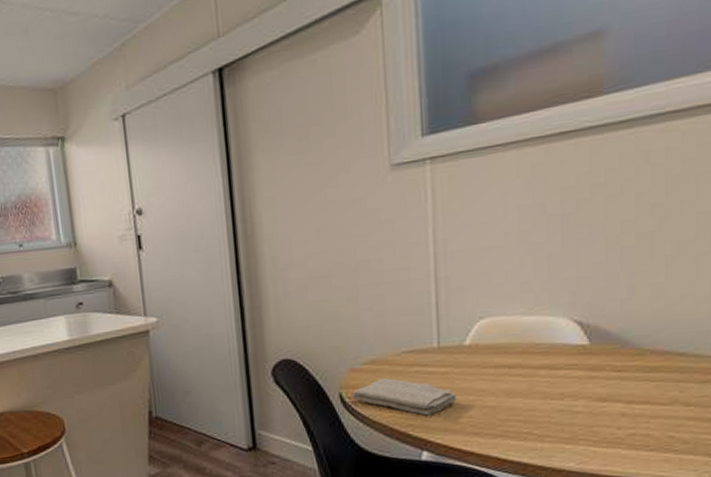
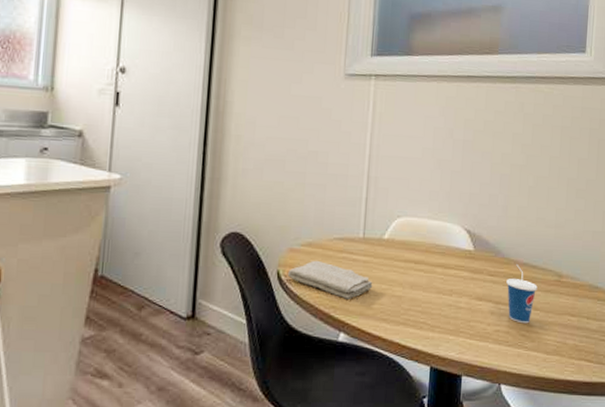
cup: none [641,353,689,424] -> present [506,263,538,324]

